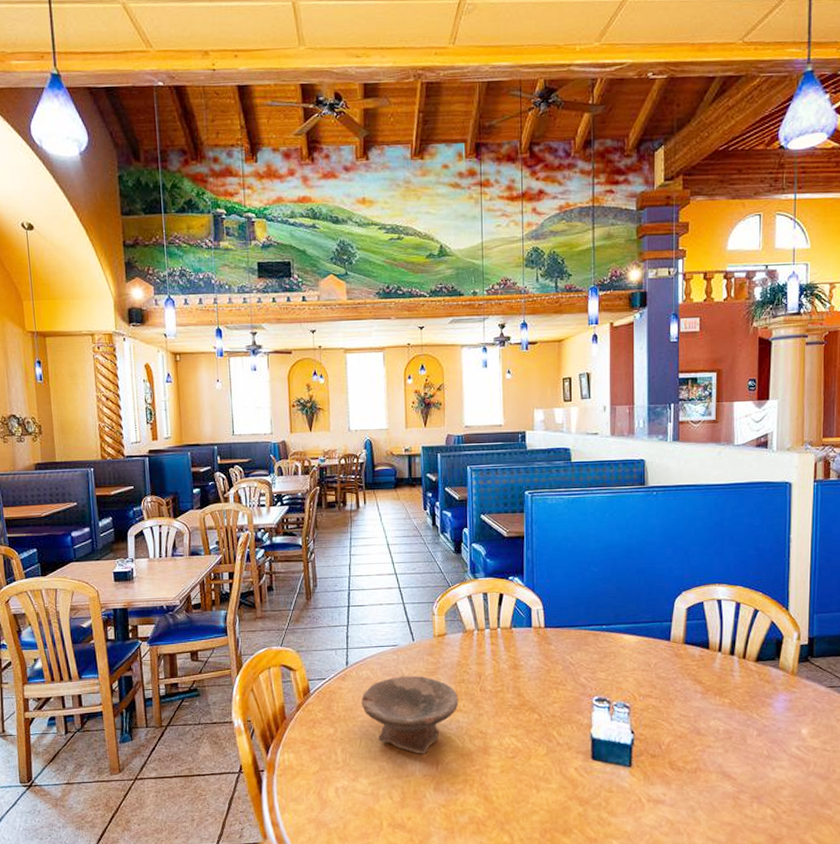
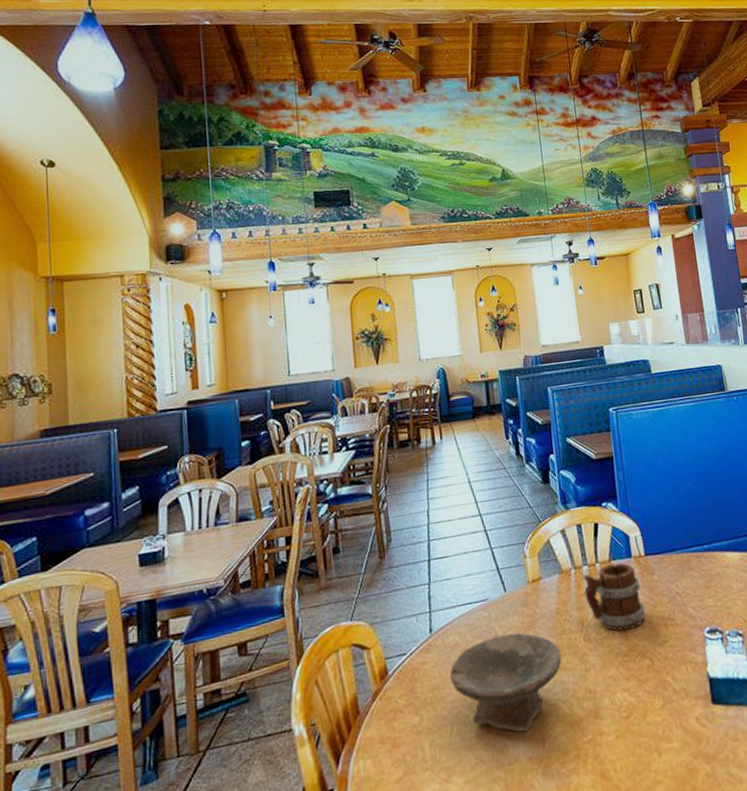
mug: none [484,630,540,688] -> present [583,562,646,632]

